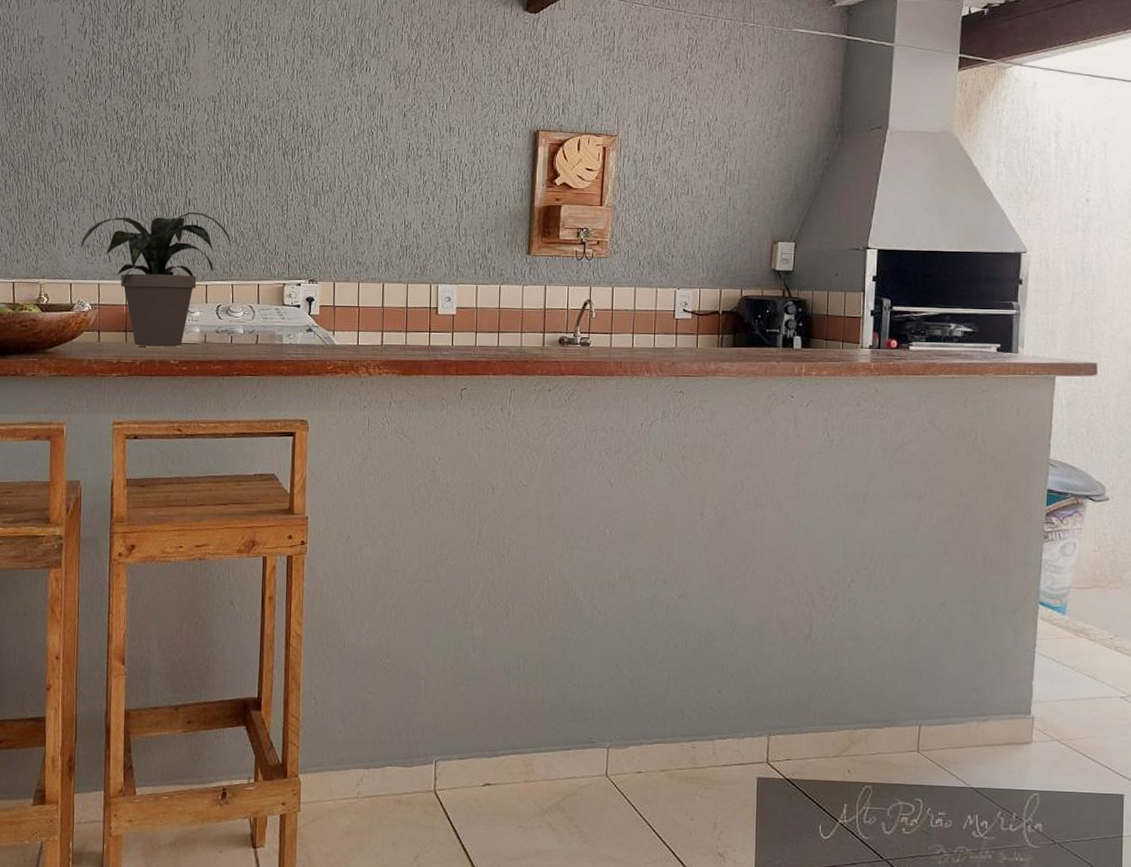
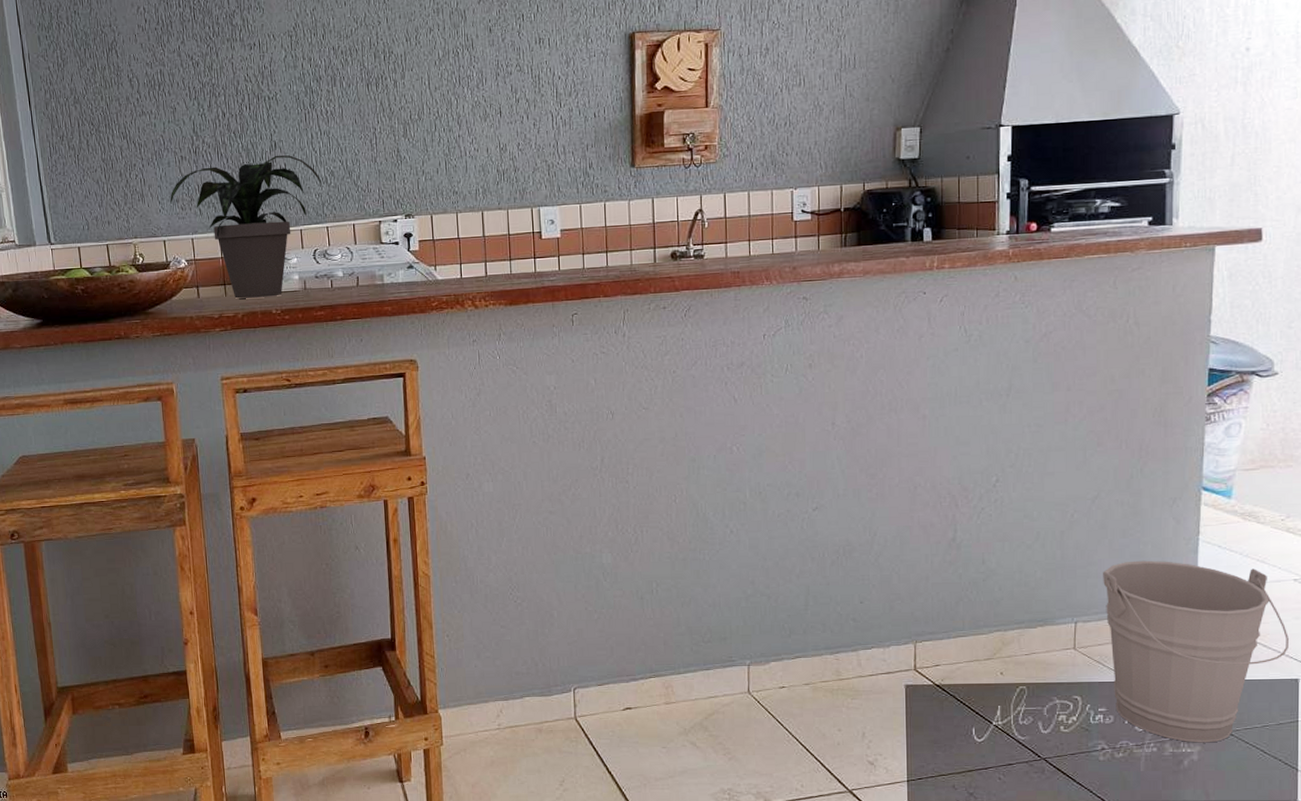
bucket: none [946,668,1115,853] -> present [1103,560,1289,743]

